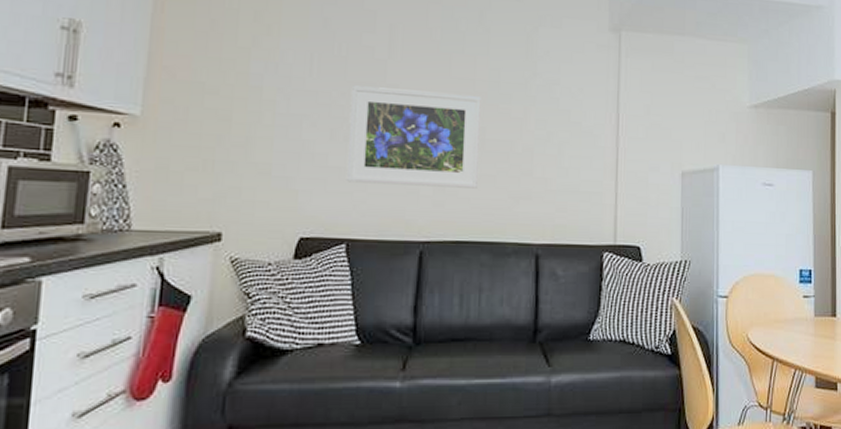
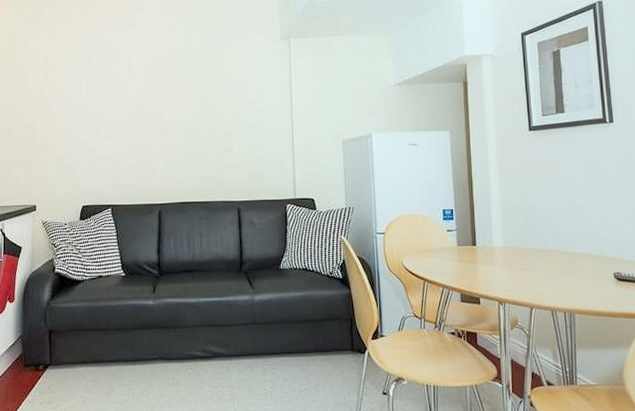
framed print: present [346,85,481,189] -> none [107,98,194,166]

